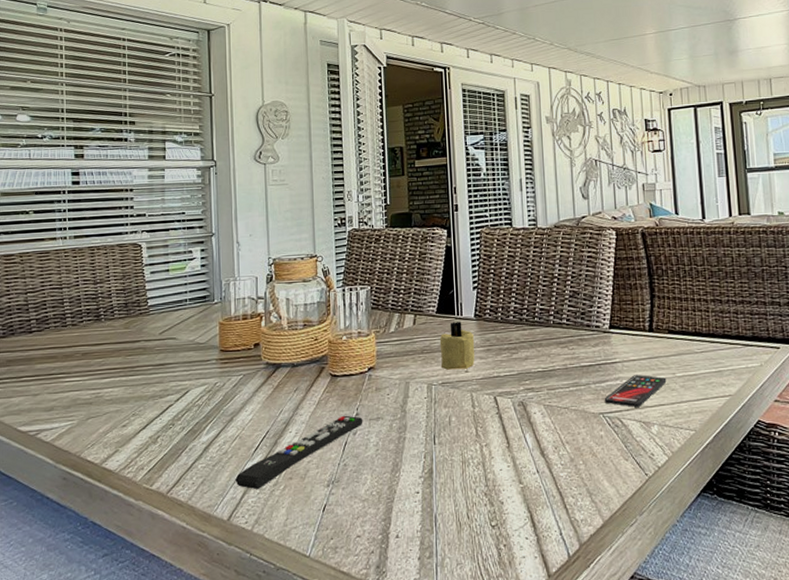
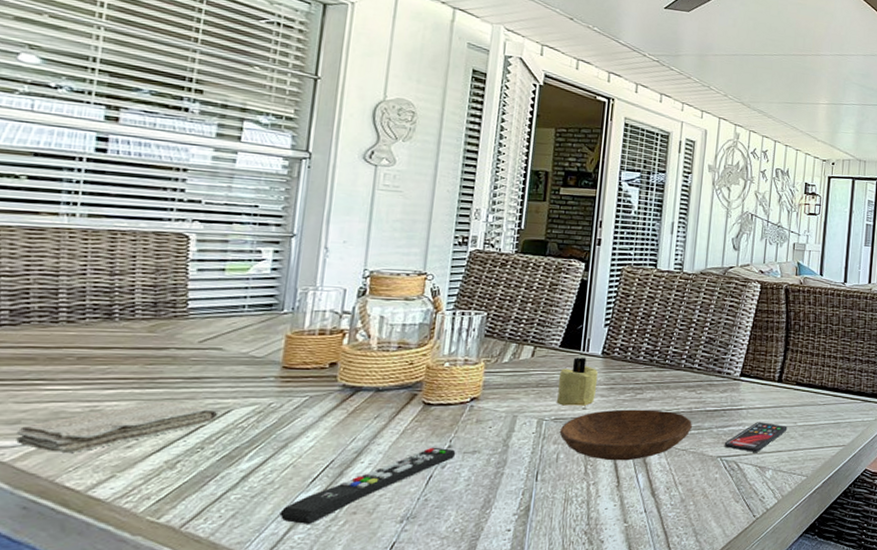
washcloth: none [52,386,181,433] -> present [15,401,219,452]
bowl: none [448,368,571,422] -> present [559,409,693,461]

